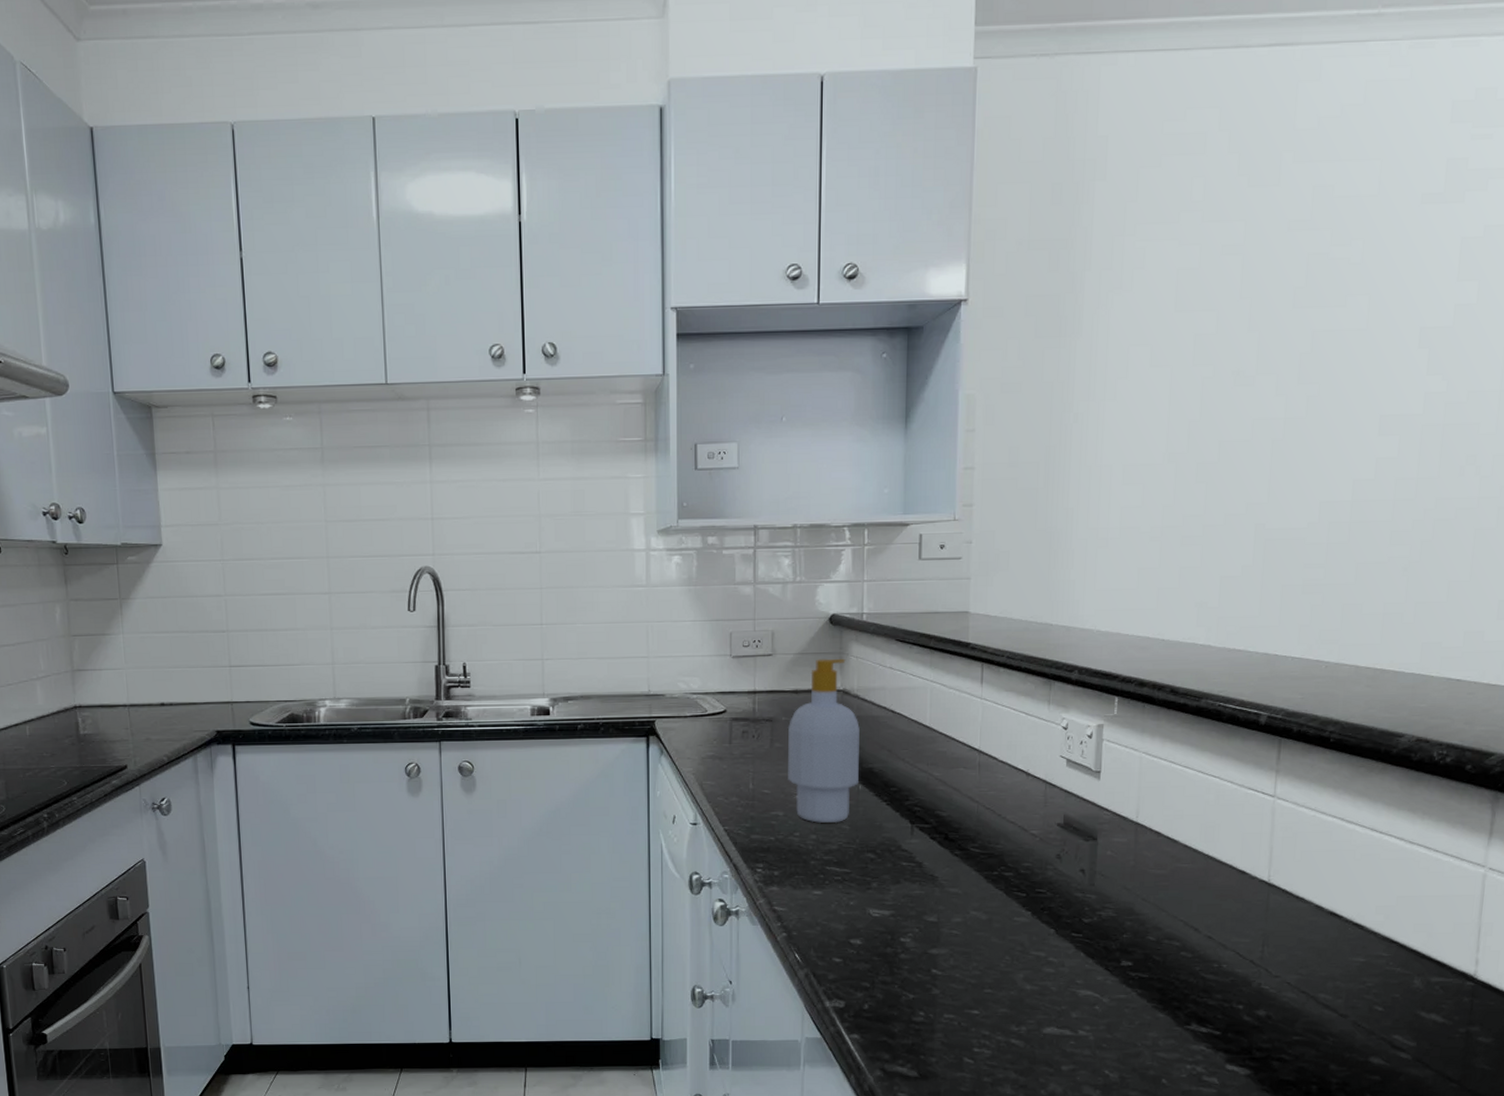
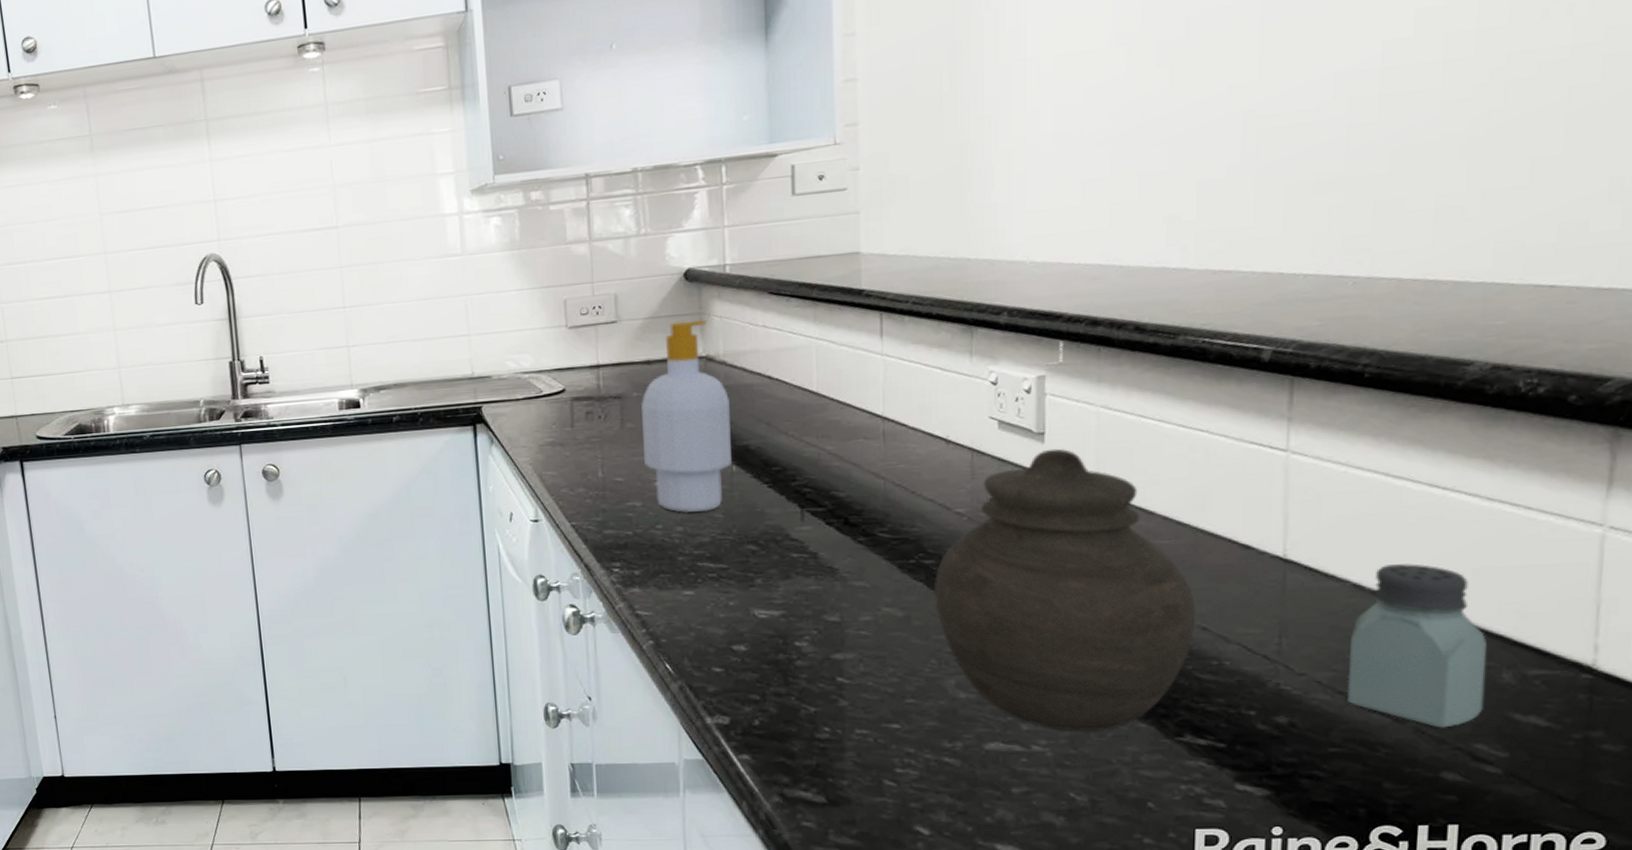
jar: none [1010,785,1204,1019] -> present [933,448,1197,731]
saltshaker: none [1307,891,1405,1022] -> present [1346,563,1488,728]

